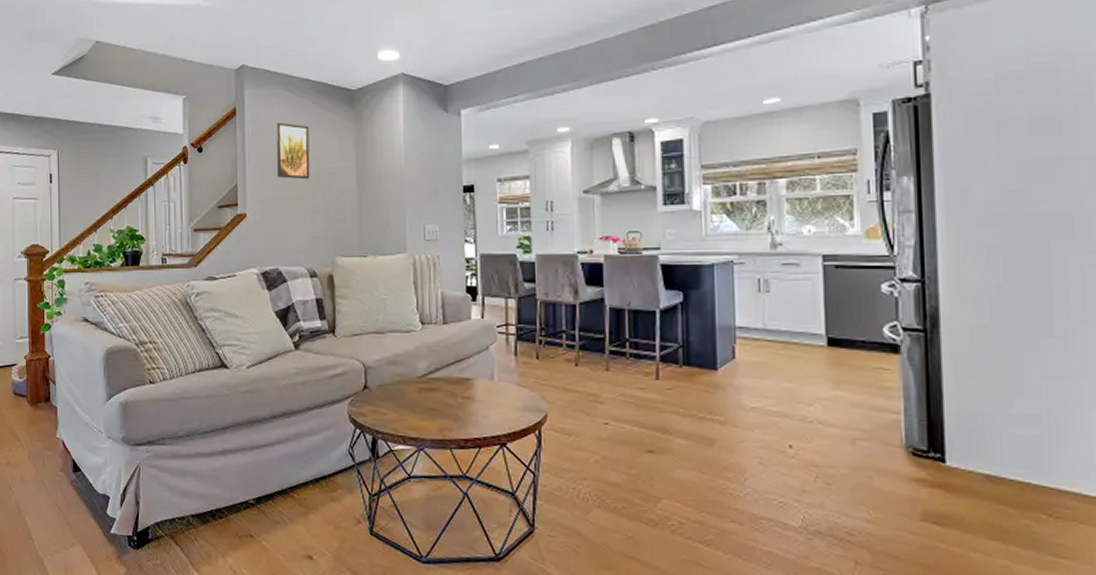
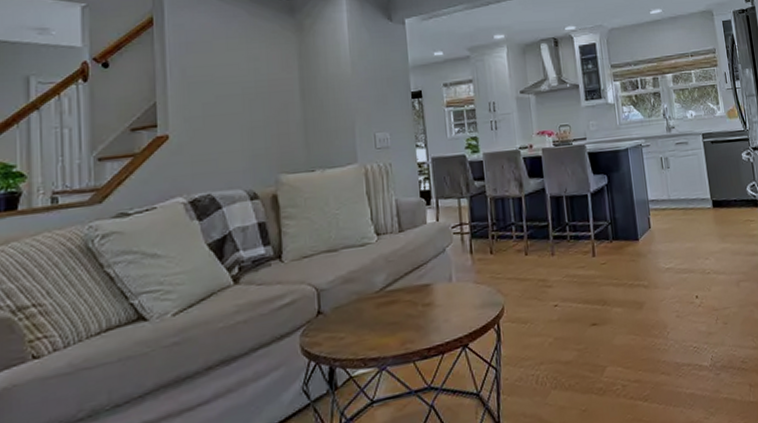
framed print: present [276,122,310,180] -> none [204,33,247,94]

